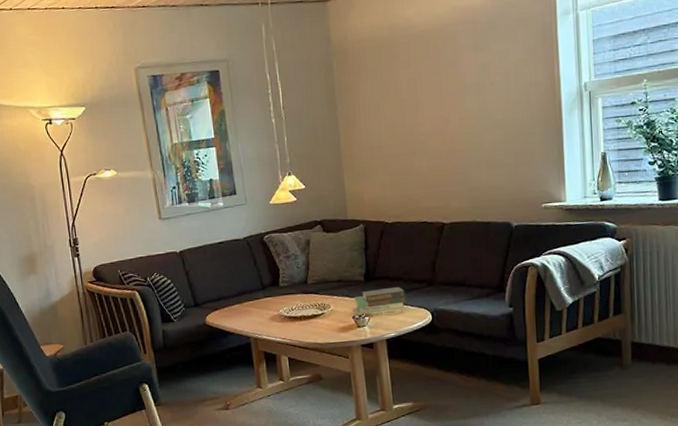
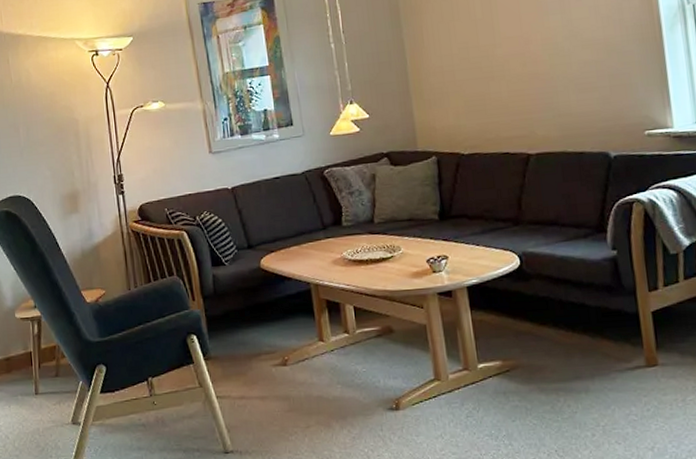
books: present [351,286,407,318] -> none [425,225,489,262]

